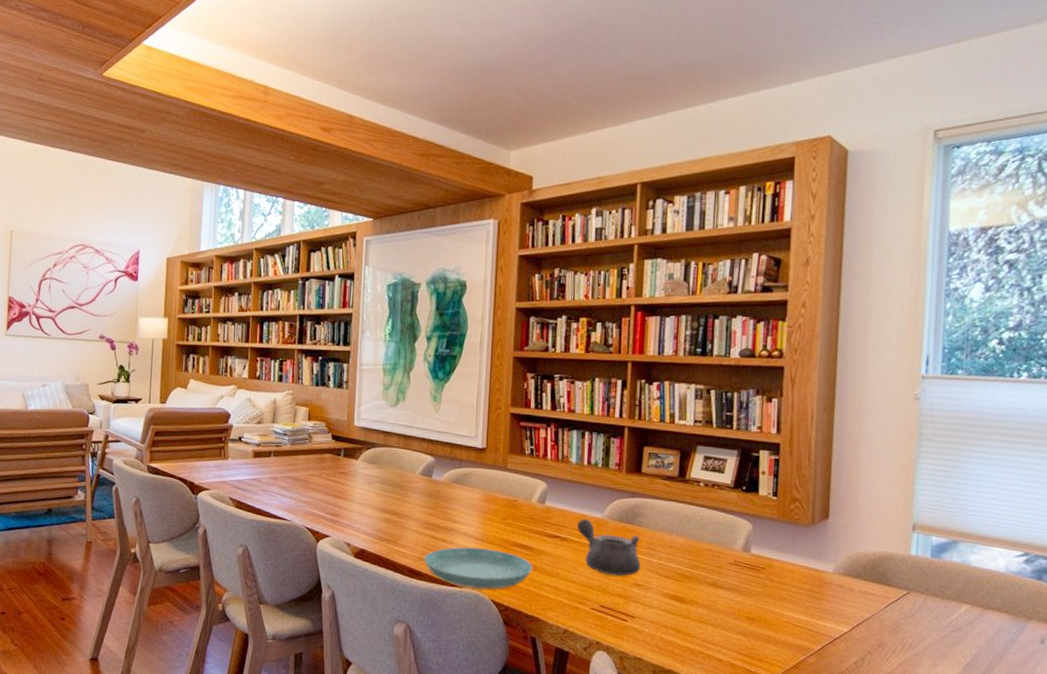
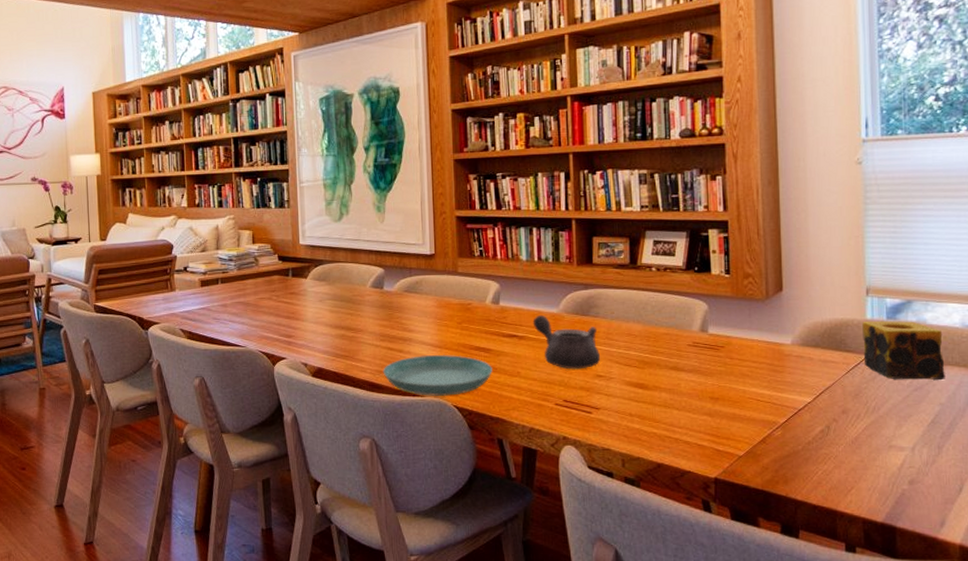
candle: none [904,557,986,623] -> present [862,321,945,380]

